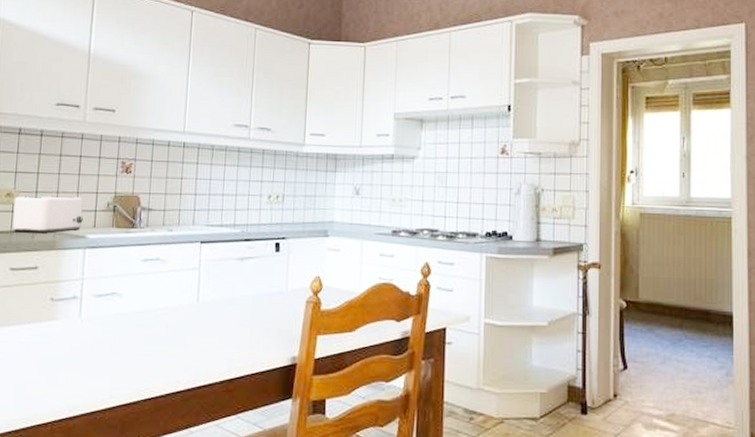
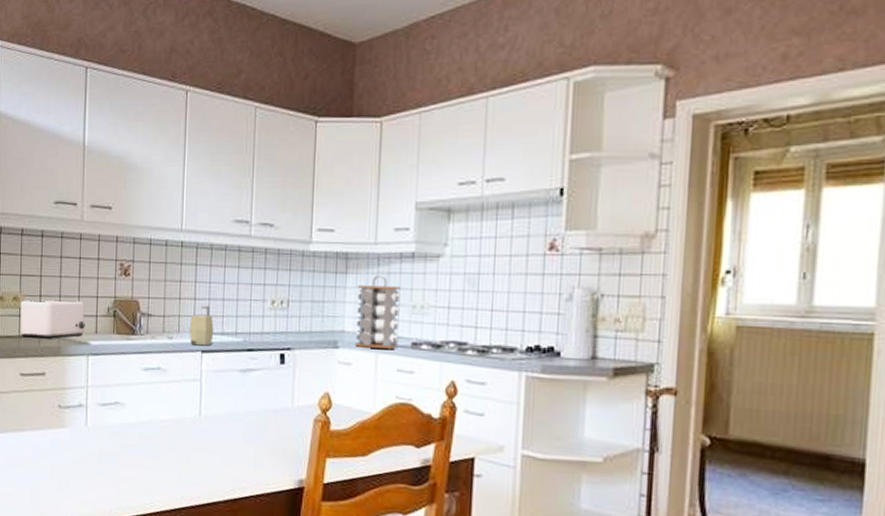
soap dispenser: none [189,199,213,237] -> present [189,305,214,346]
spice rack: none [342,173,382,237] -> present [354,275,401,350]

